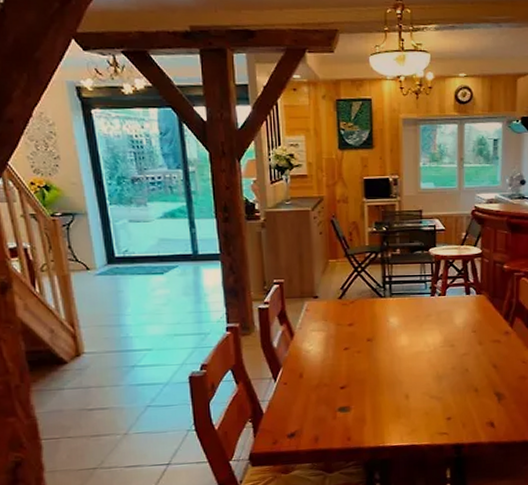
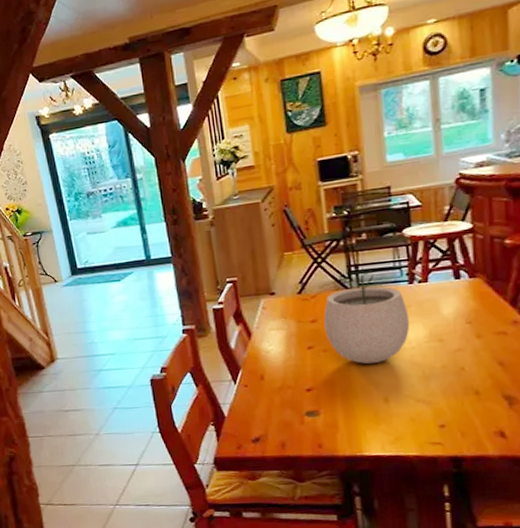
plant pot: none [360,278,430,364] -> present [324,267,410,364]

